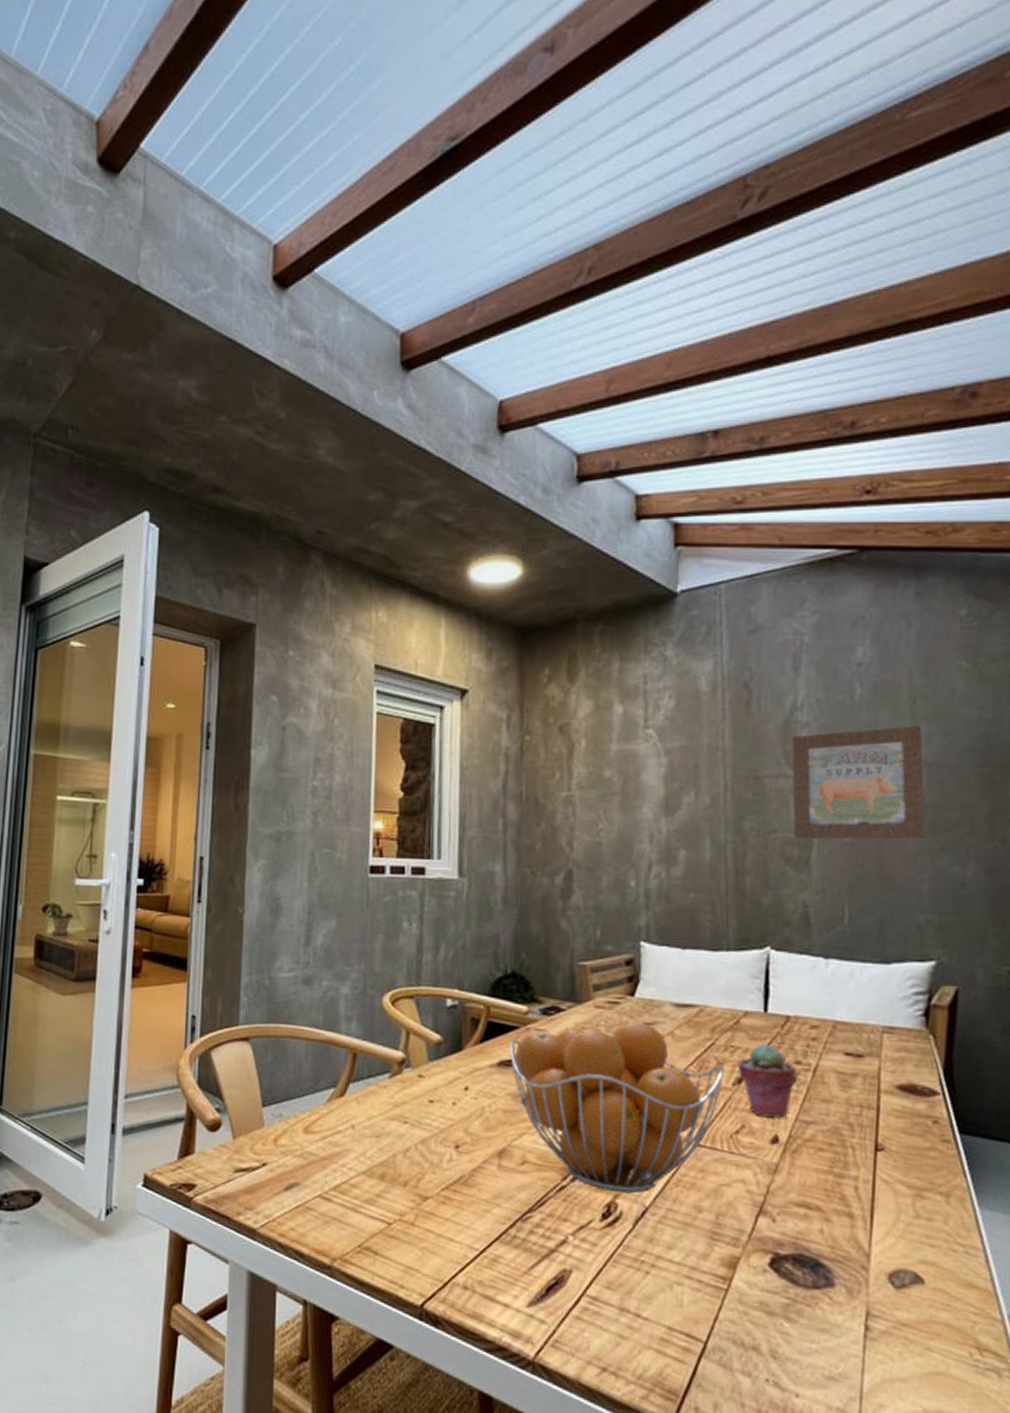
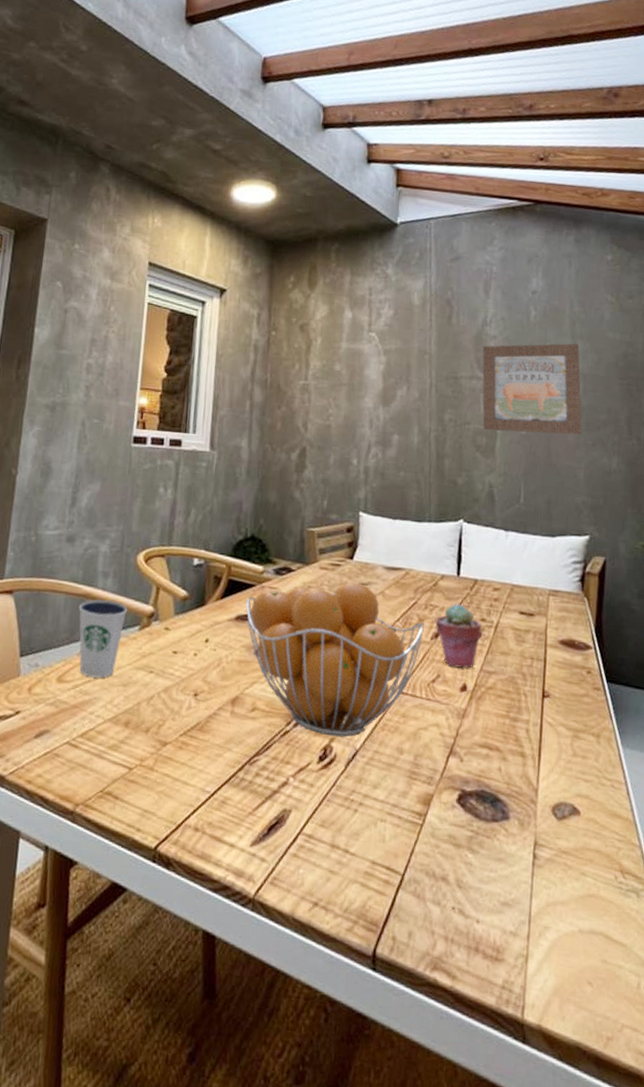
dixie cup: none [321,1045,376,1130] -> present [78,599,128,679]

